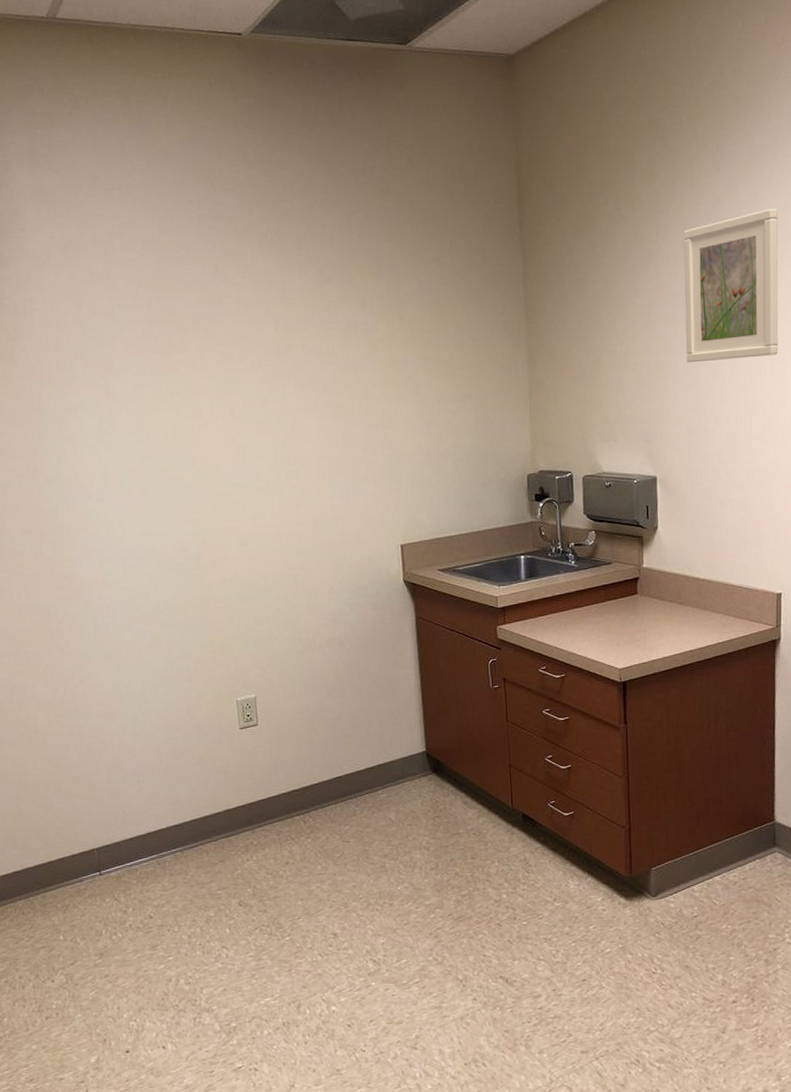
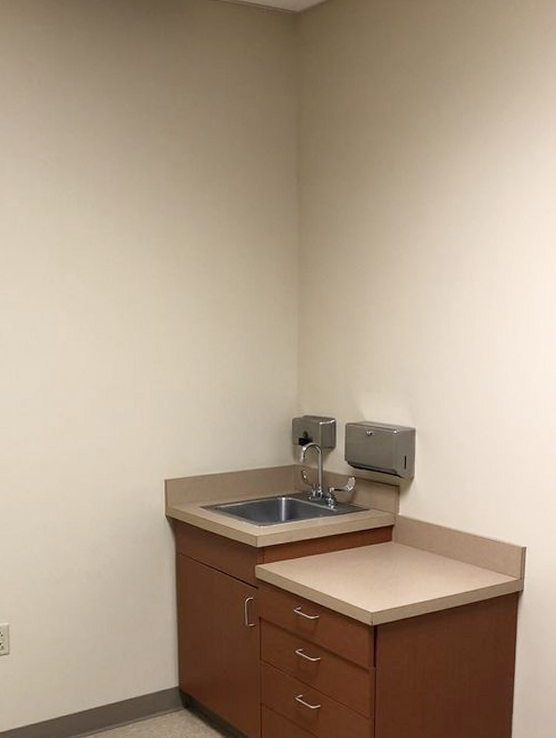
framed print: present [683,208,779,363] -> none [448,183,539,322]

